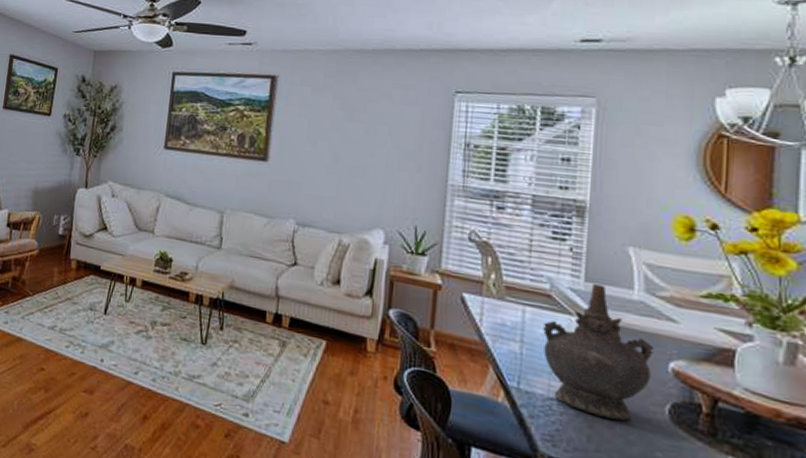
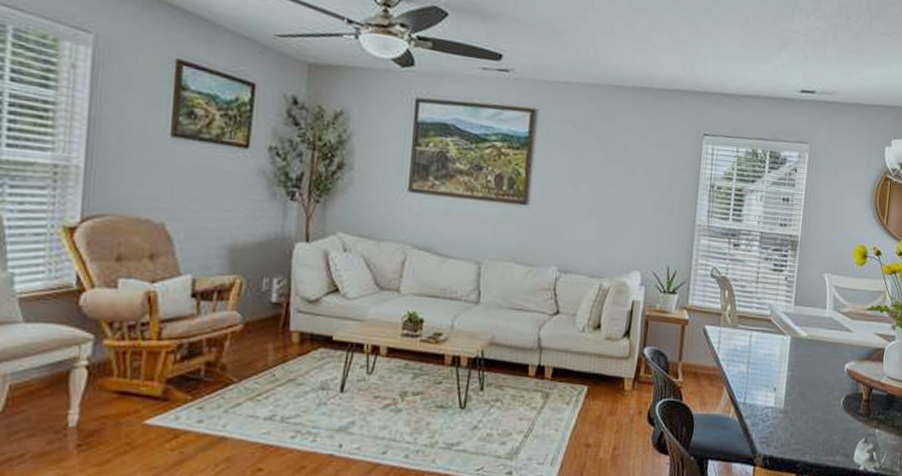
ceremonial vessel: present [542,284,655,421] -> none [763,307,837,416]

